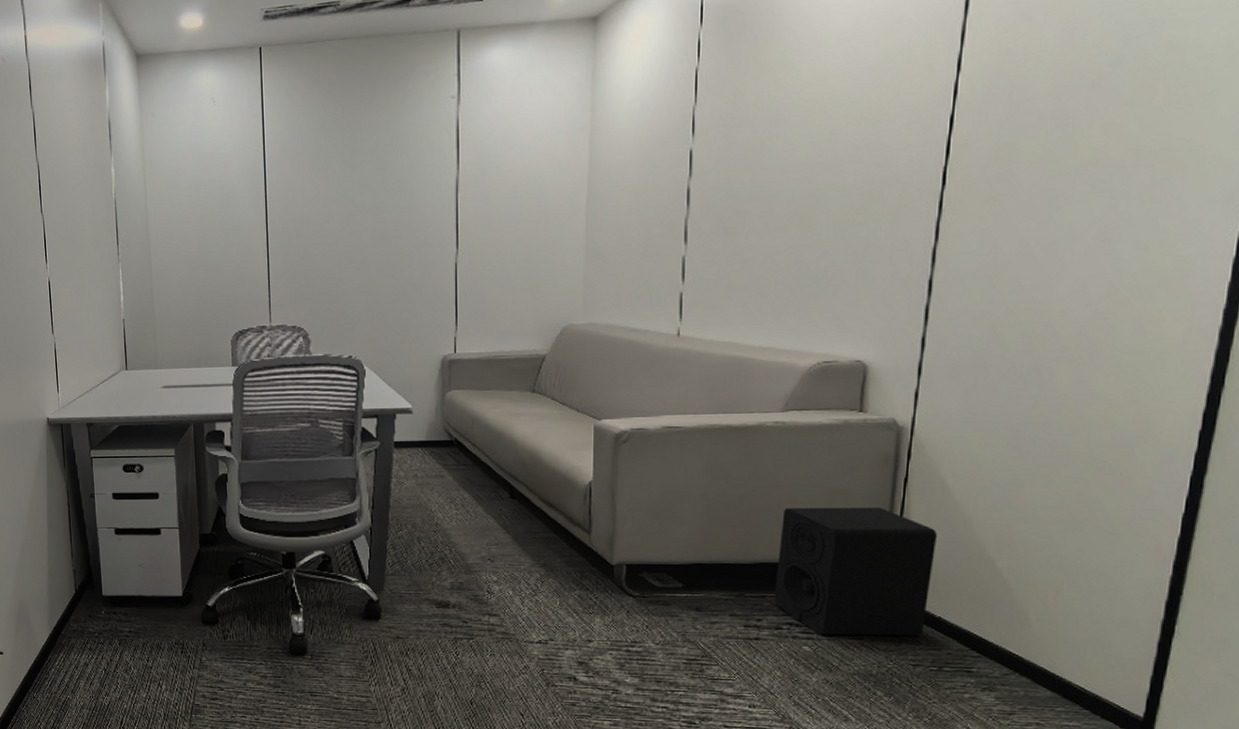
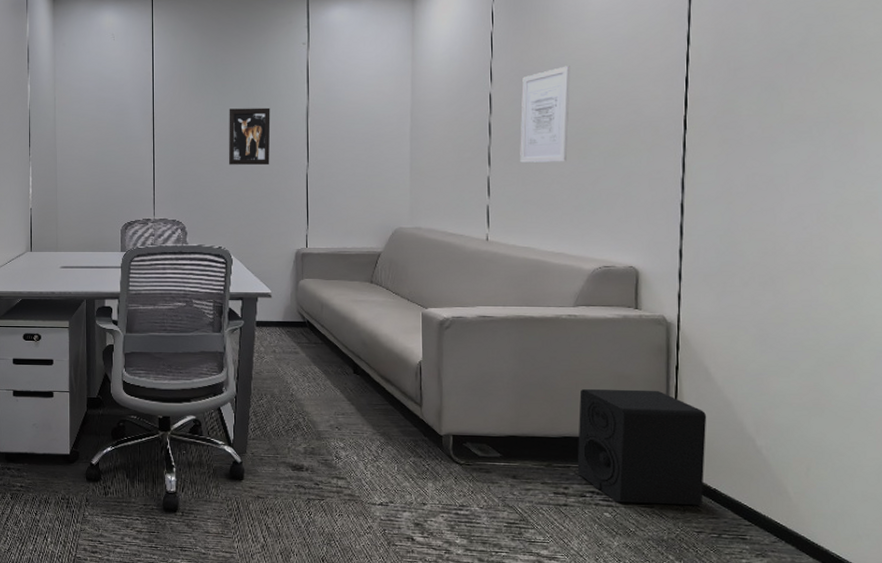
wall art: none [359,182,411,256] -> present [228,107,271,166]
wall art: none [725,108,798,237] -> present [520,66,570,163]

